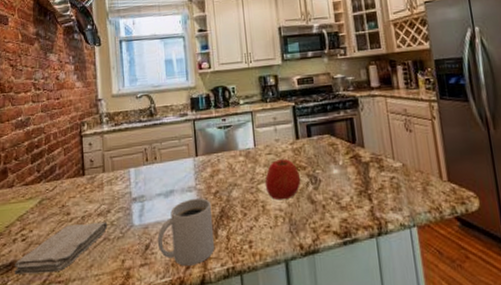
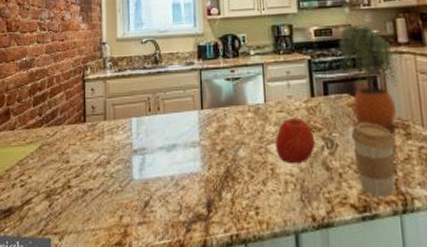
washcloth: present [14,221,108,275] -> none [12,173,107,223]
mug: present [157,198,215,266] -> none [157,156,219,229]
potted plant: none [319,73,373,167] -> present [339,25,399,133]
coffee cup: none [332,160,372,223] -> present [351,124,396,197]

